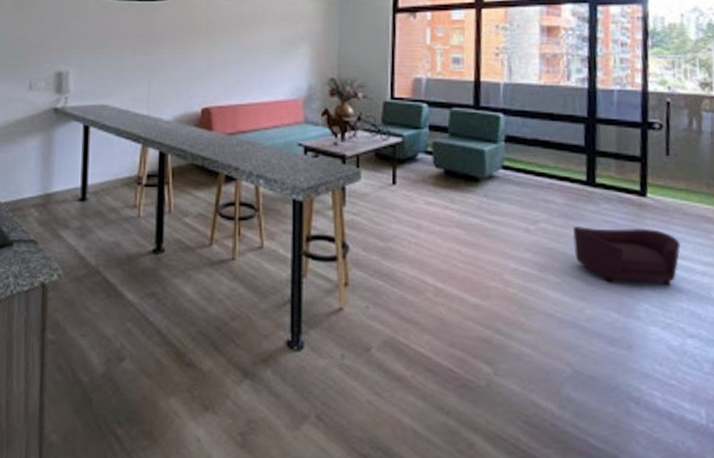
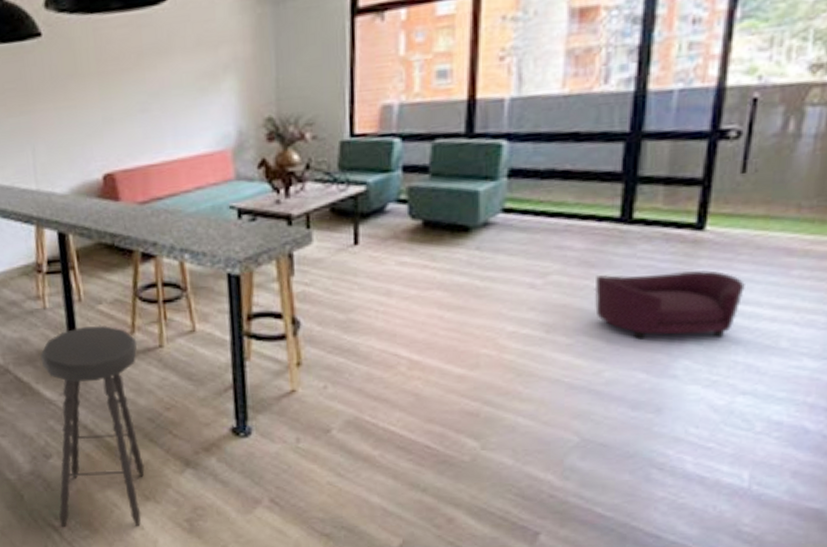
music stool: none [123,235,214,438] -> present [40,325,145,527]

